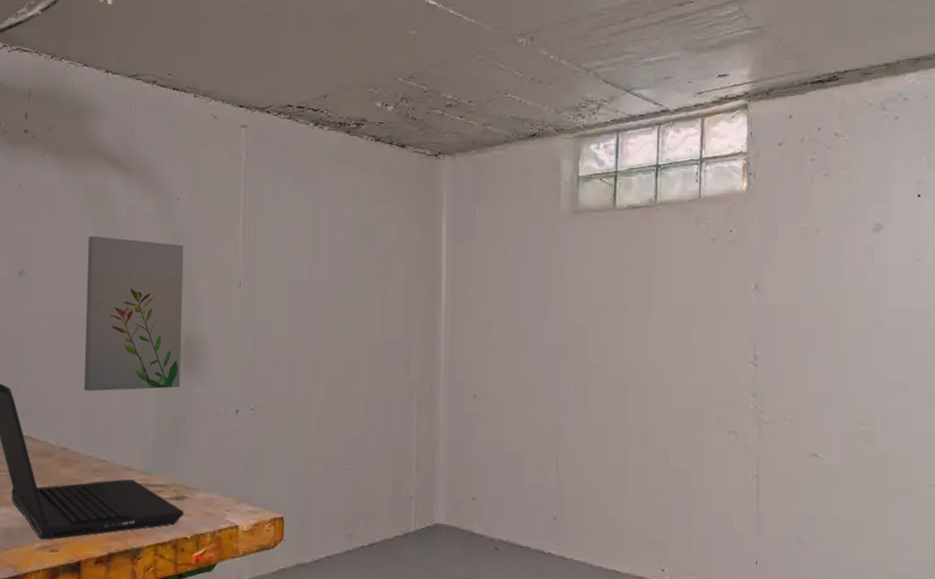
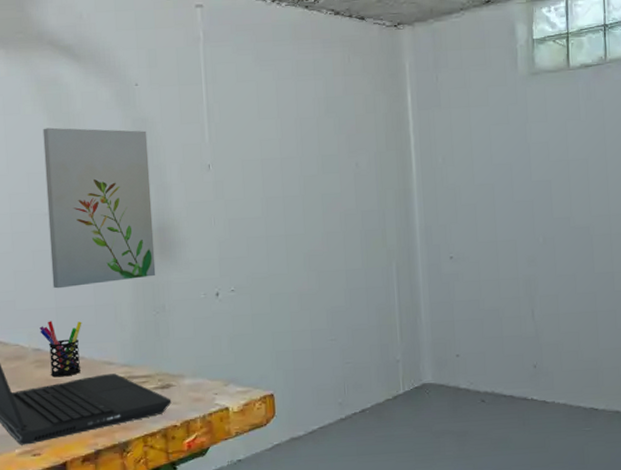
pen holder: none [68,422,107,478] -> present [39,321,82,378]

